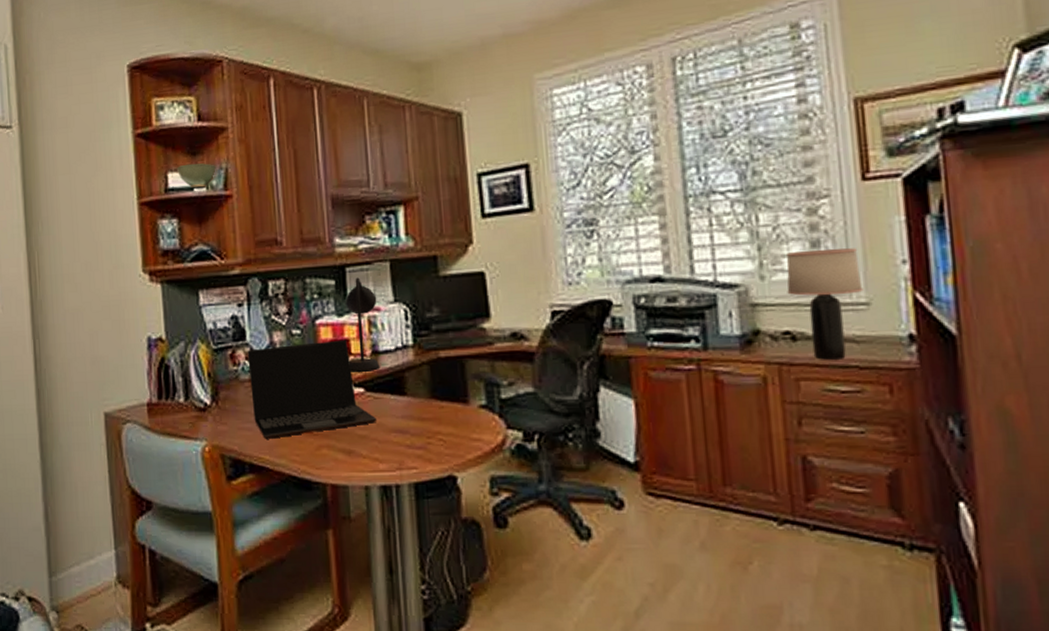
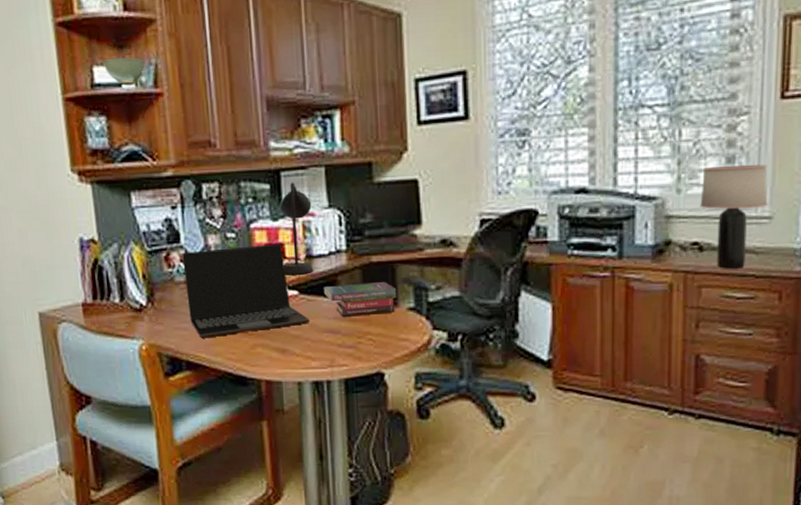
books: none [391,377,468,415] -> present [324,281,397,317]

